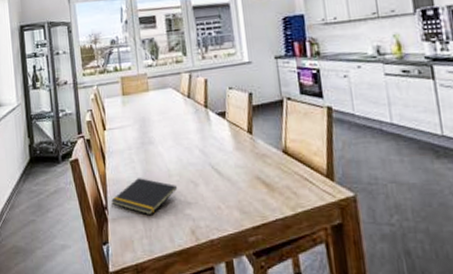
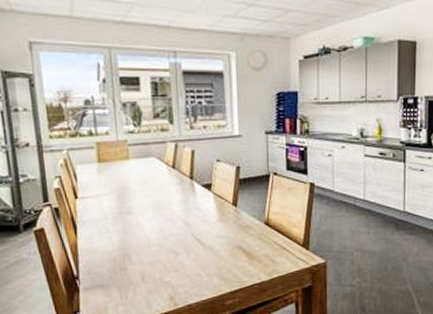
notepad: present [111,178,178,216] -> none [83,248,157,284]

